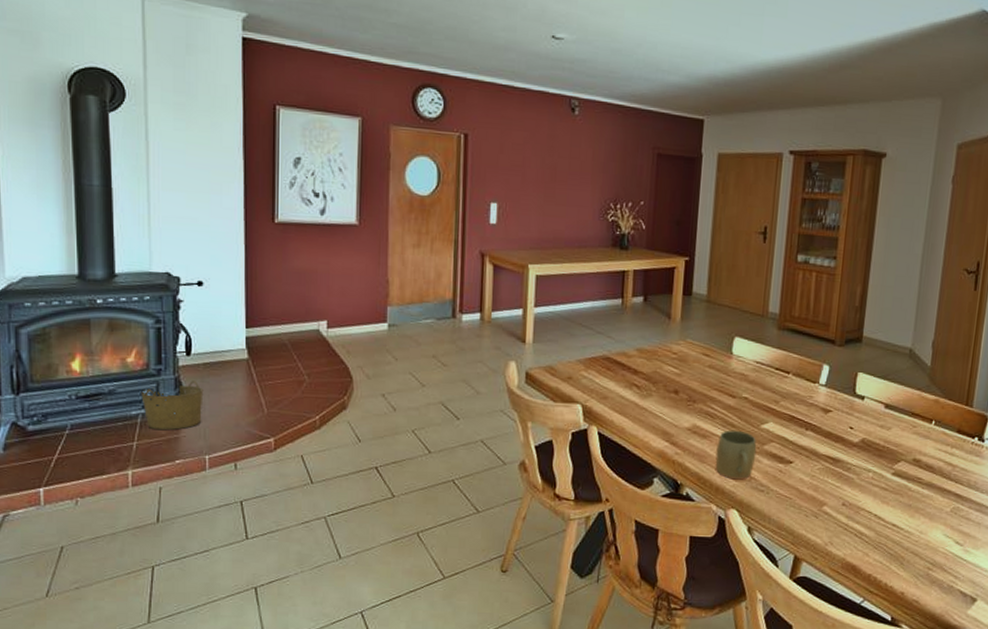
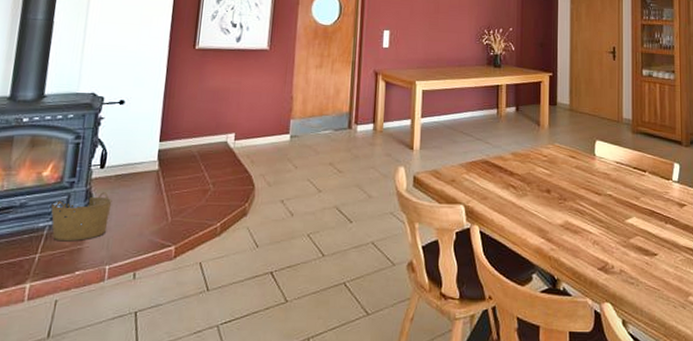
mug: present [715,430,757,480] -> none [588,225,624,273]

